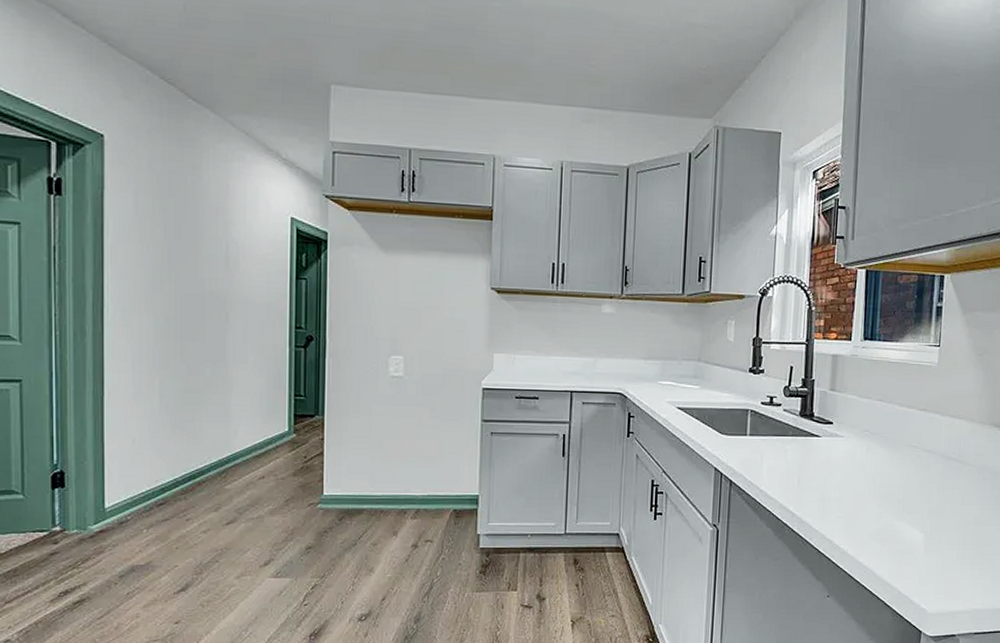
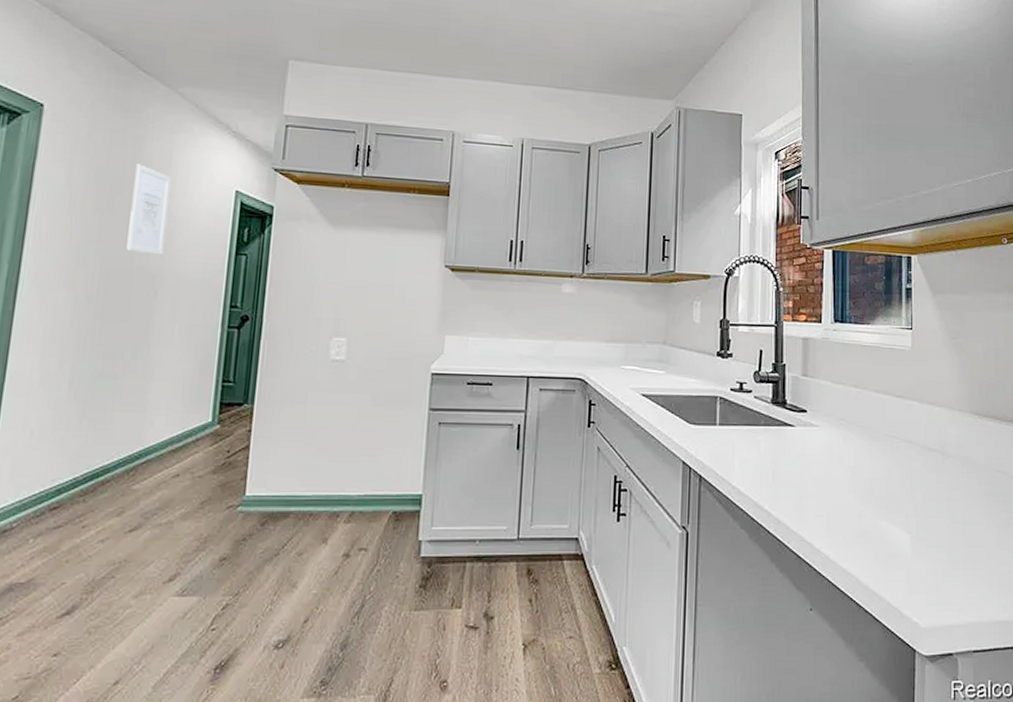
wall art: none [196,192,231,280] -> present [126,164,172,255]

